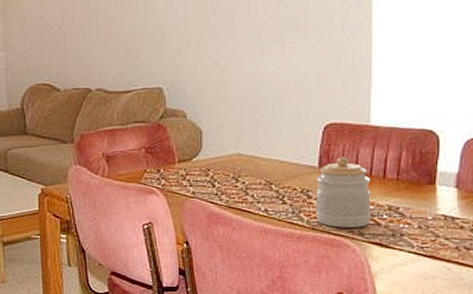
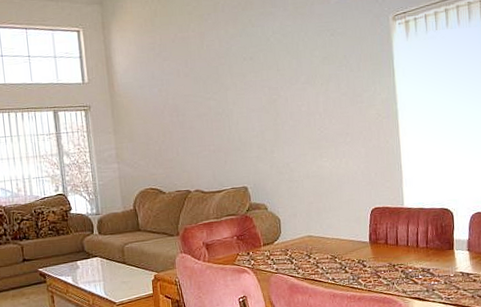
jar: present [315,157,371,228] -> none [368,233,410,288]

